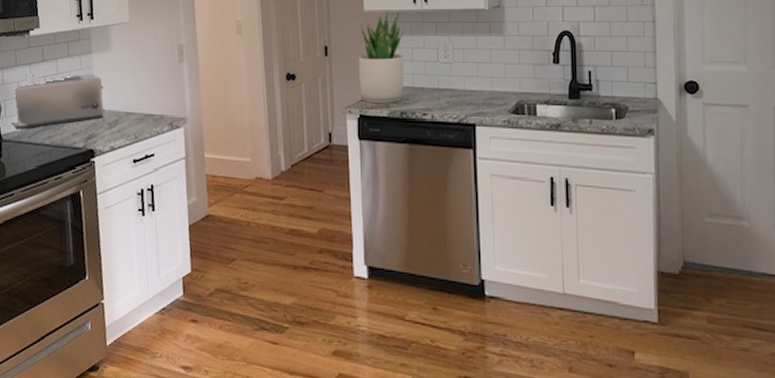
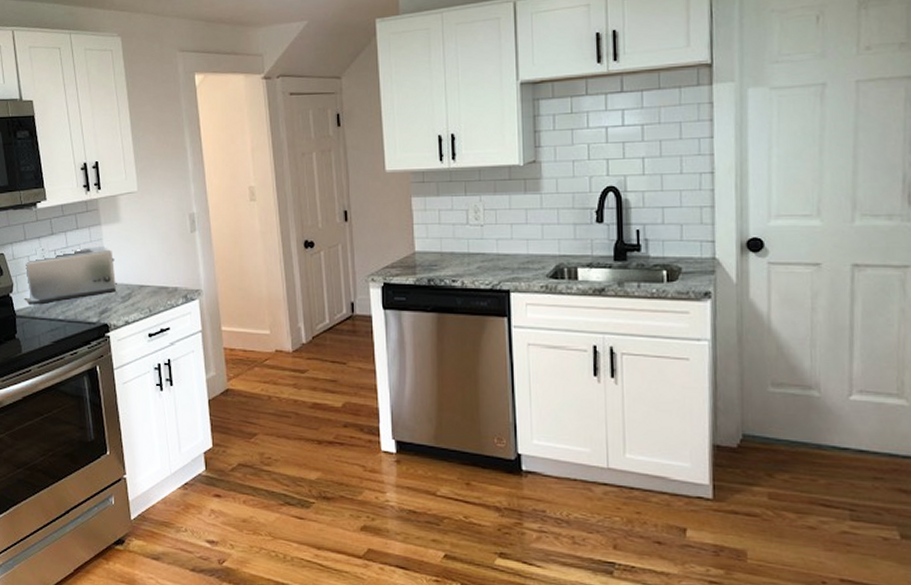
planter: present [359,11,405,104] -> none [381,170,431,271]

